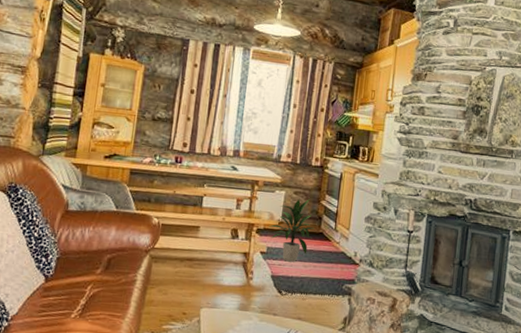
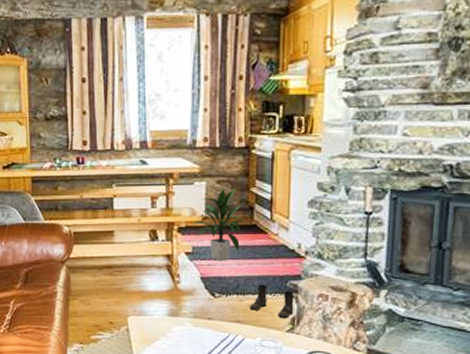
boots: none [310,285,349,318] -> present [250,284,296,319]

